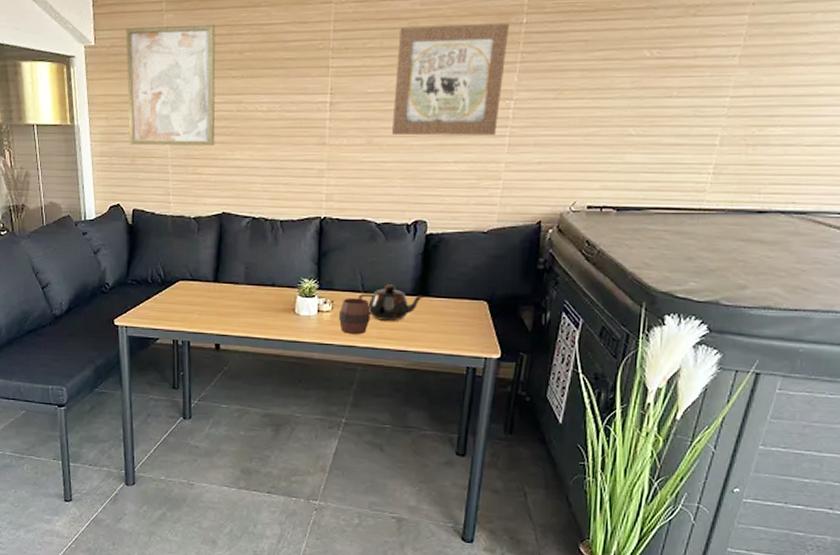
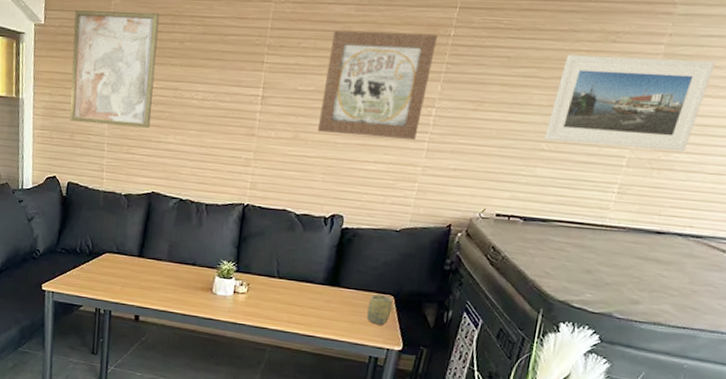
cup: present [338,297,371,335] -> none [252,282,283,318]
teapot: present [358,284,424,321] -> none [273,272,335,308]
cup: none [460,300,487,333] -> present [367,294,393,325]
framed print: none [631,27,804,125] -> present [544,54,716,152]

